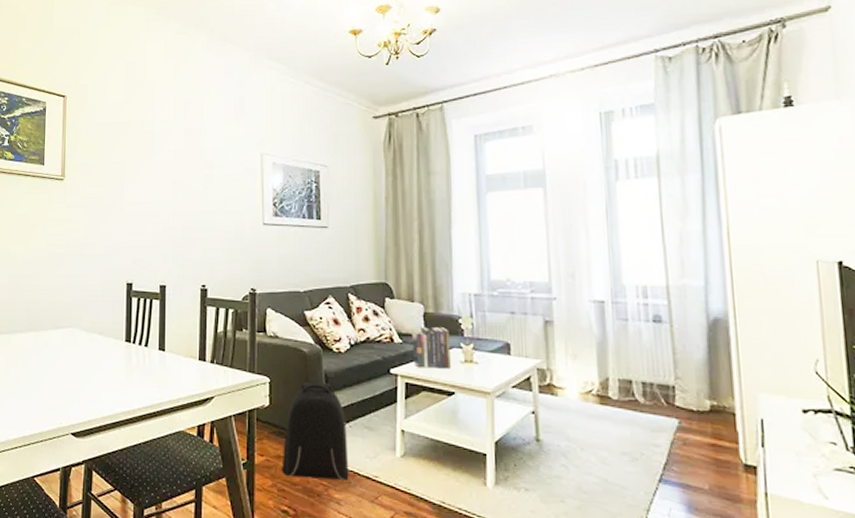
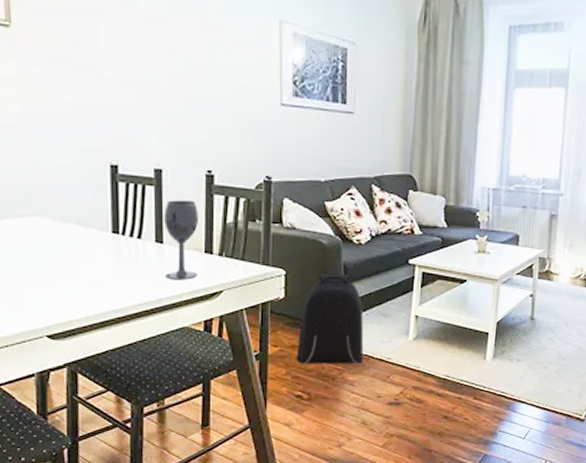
wine glass: none [165,312,195,386] -> present [163,200,199,280]
books: present [412,327,451,369] -> none [431,219,467,259]

